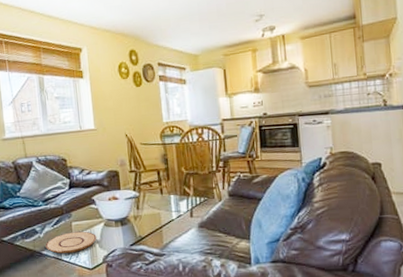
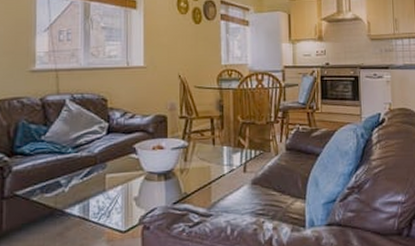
plate: present [45,231,97,254] -> none [70,185,134,213]

